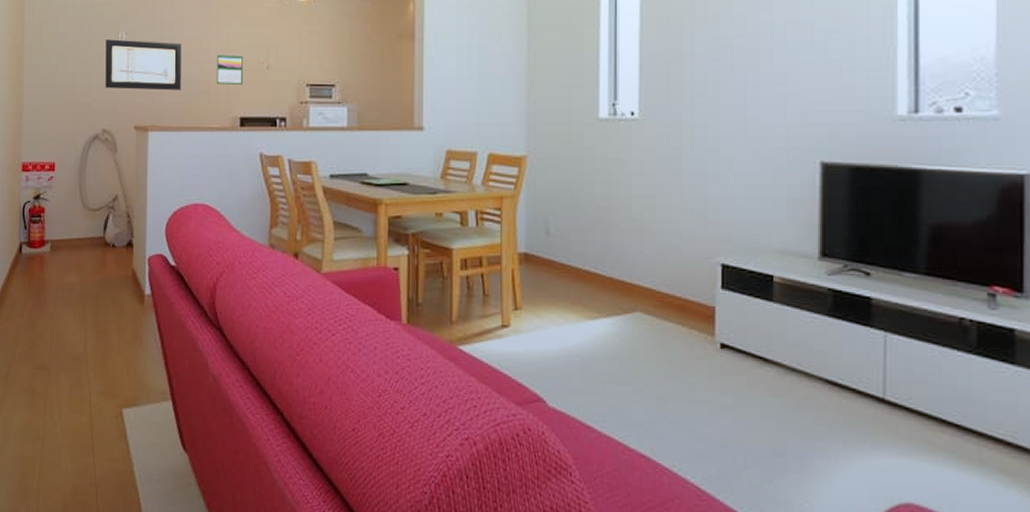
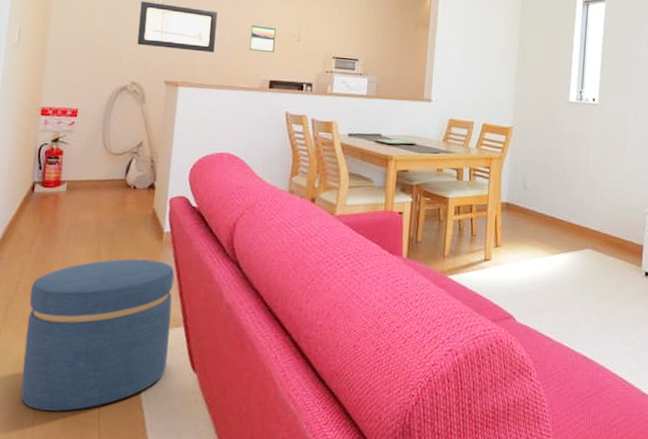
ottoman: none [24,324,158,488] -> present [21,259,175,411]

